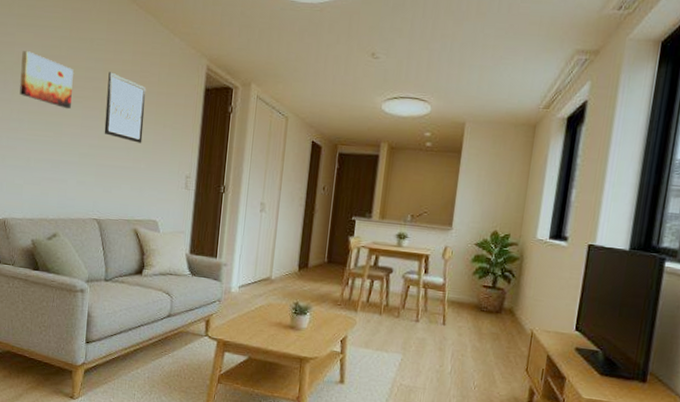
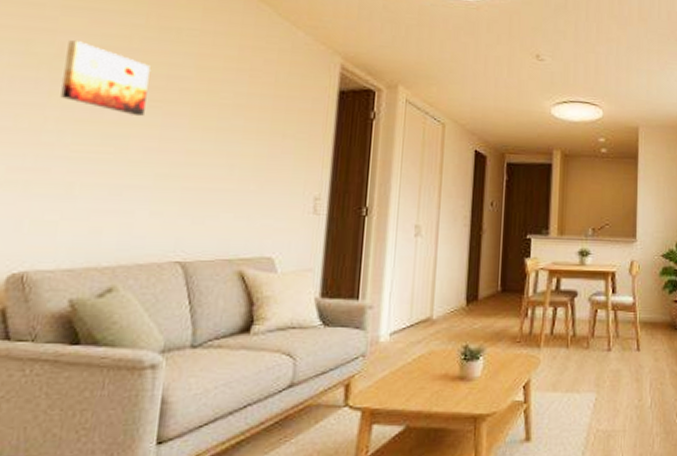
wall art: present [104,72,146,144] -> none [194,69,258,159]

